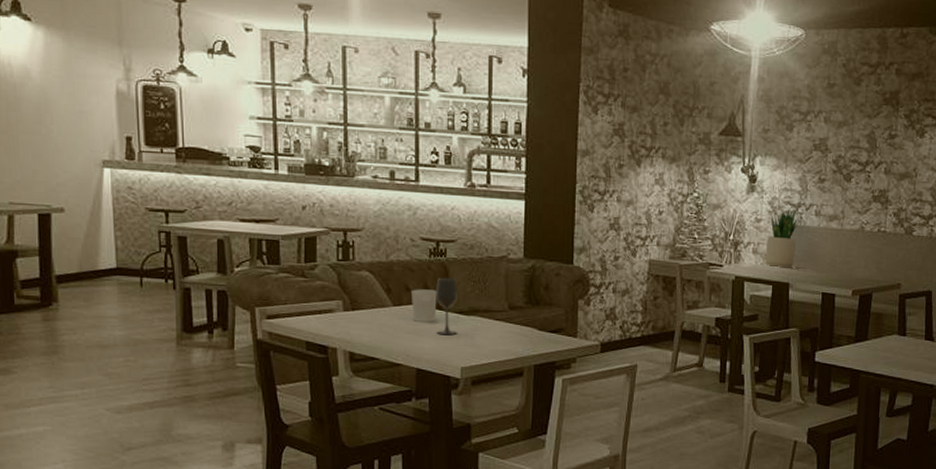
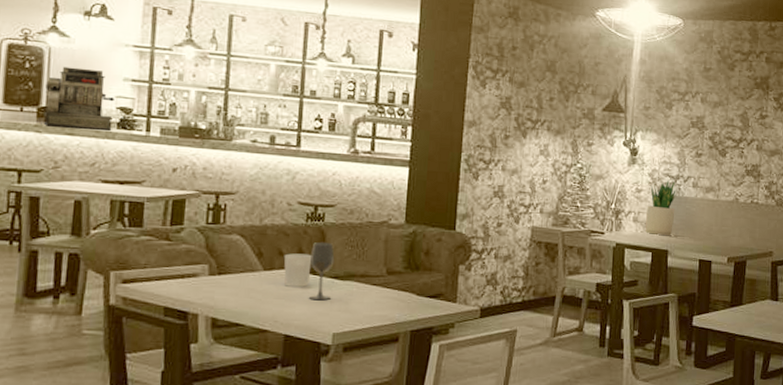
cash register: none [180,106,244,171] -> present [45,66,114,132]

